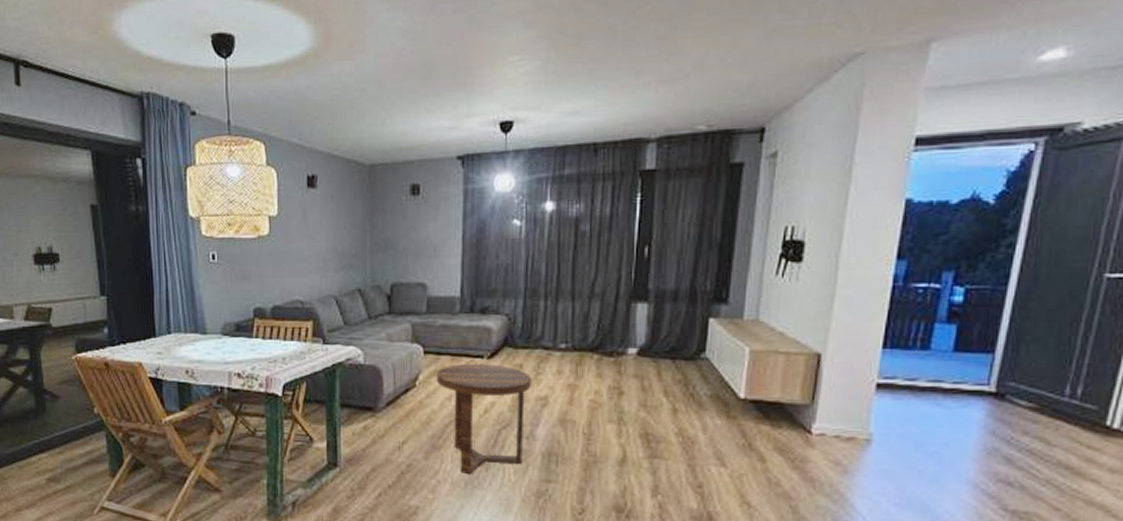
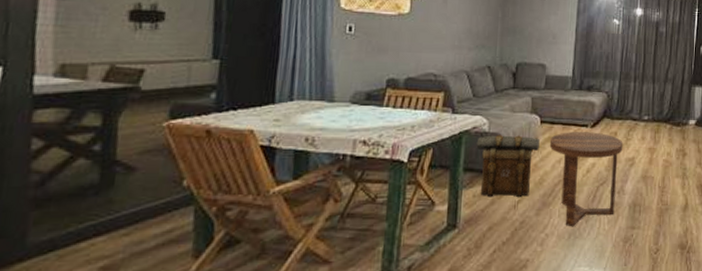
backpack: none [352,366,424,437] -> present [476,134,540,198]

